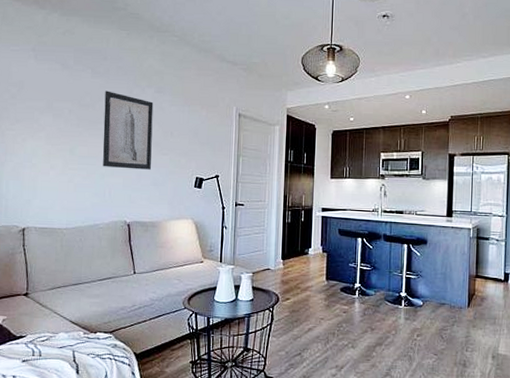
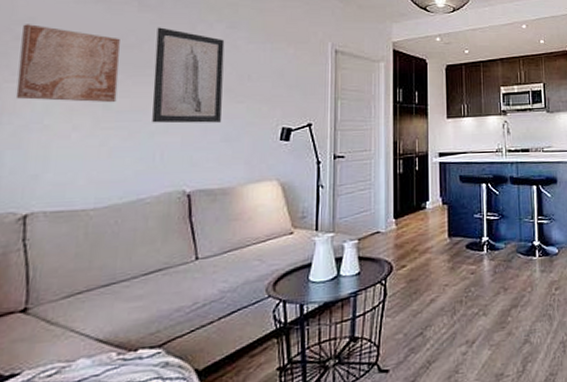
wall art: none [14,86,80,150] -> present [15,24,120,103]

